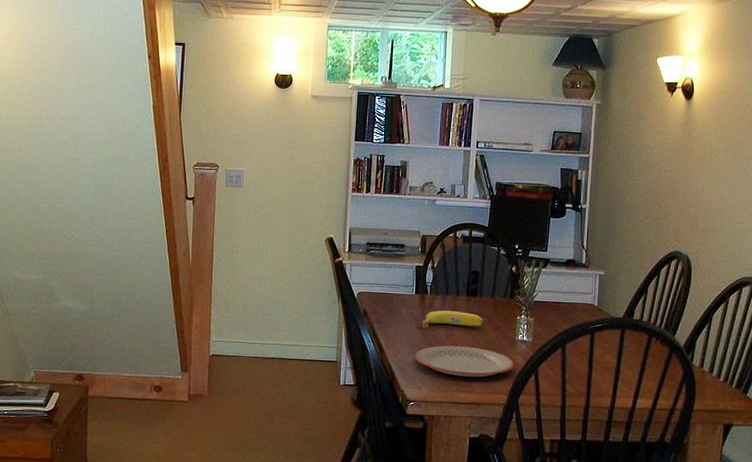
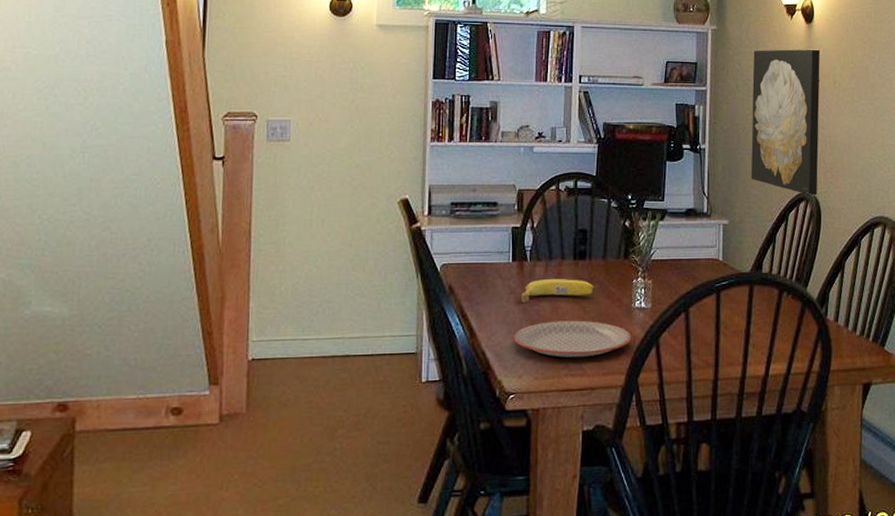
wall art: none [626,122,699,255] -> present [750,49,821,196]

